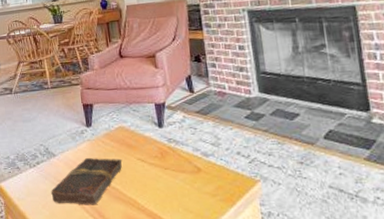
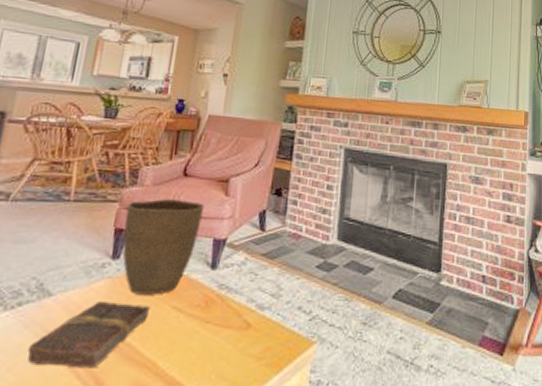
vase: none [86,76,143,151] -> present [122,199,204,295]

